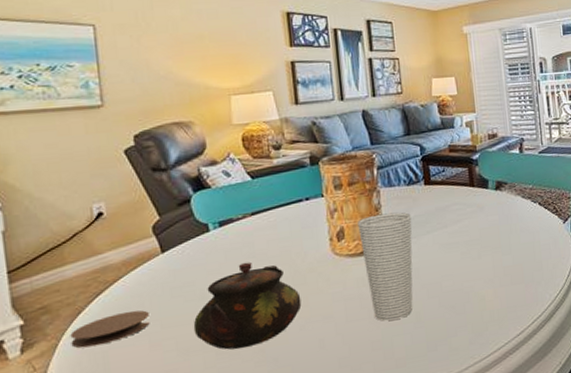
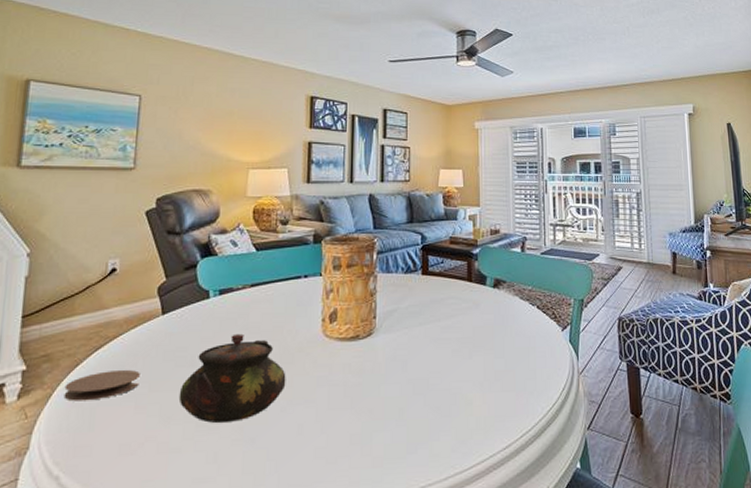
cup: present [357,212,413,321] -> none [351,299,405,413]

